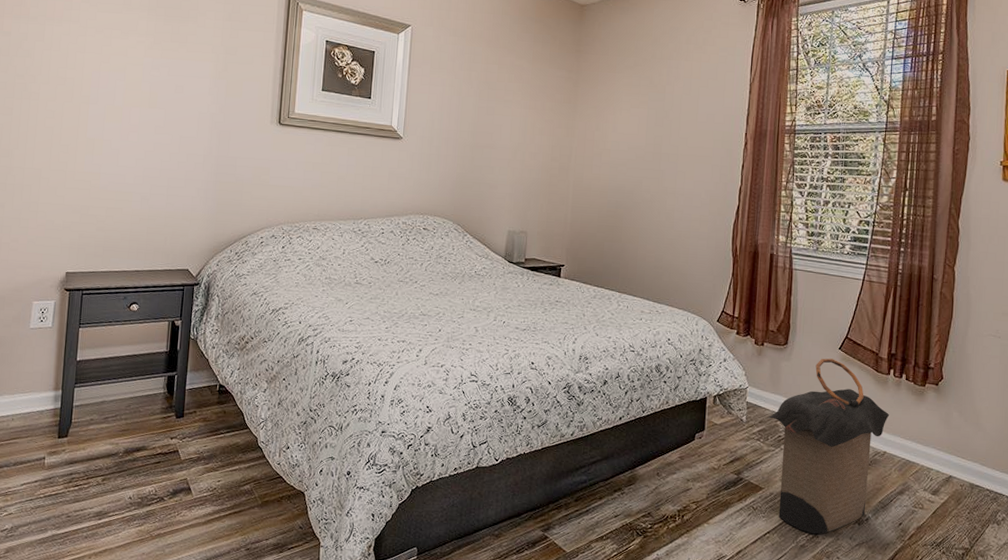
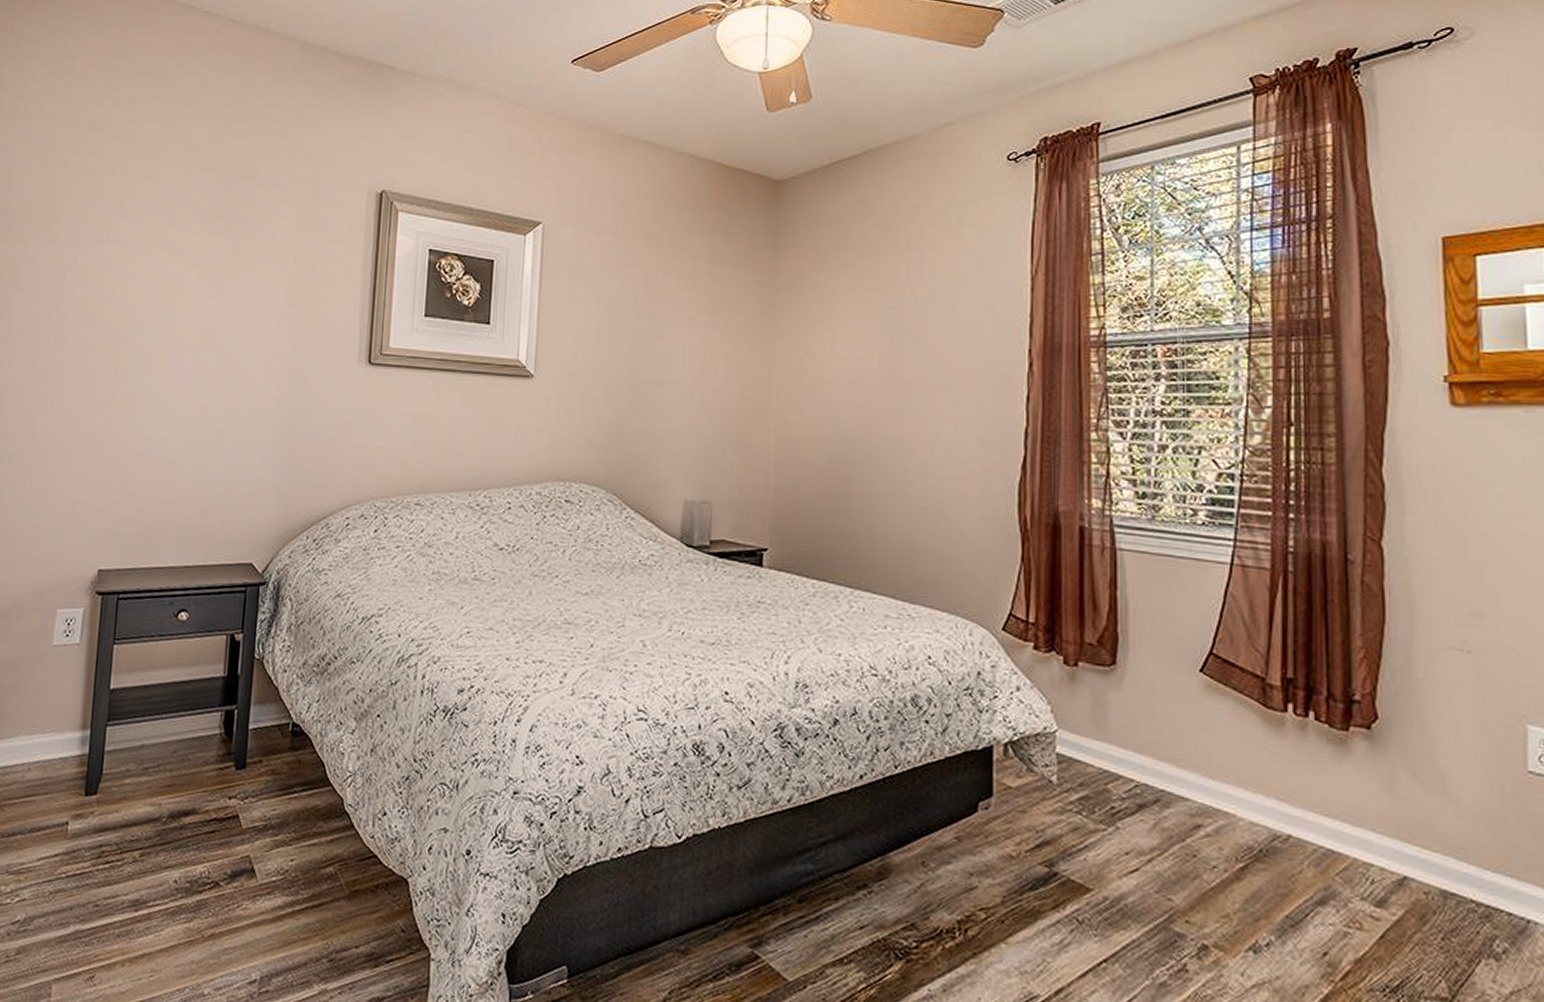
laundry hamper: present [767,358,890,535] -> none [1091,685,1293,967]

